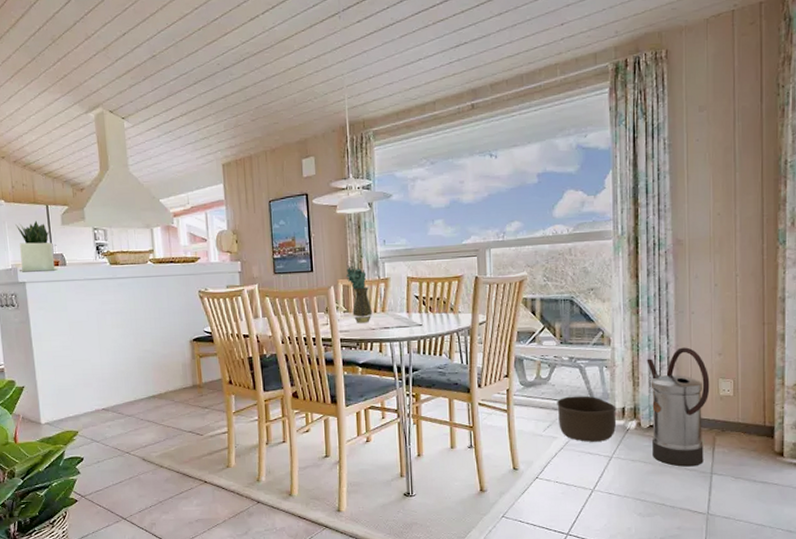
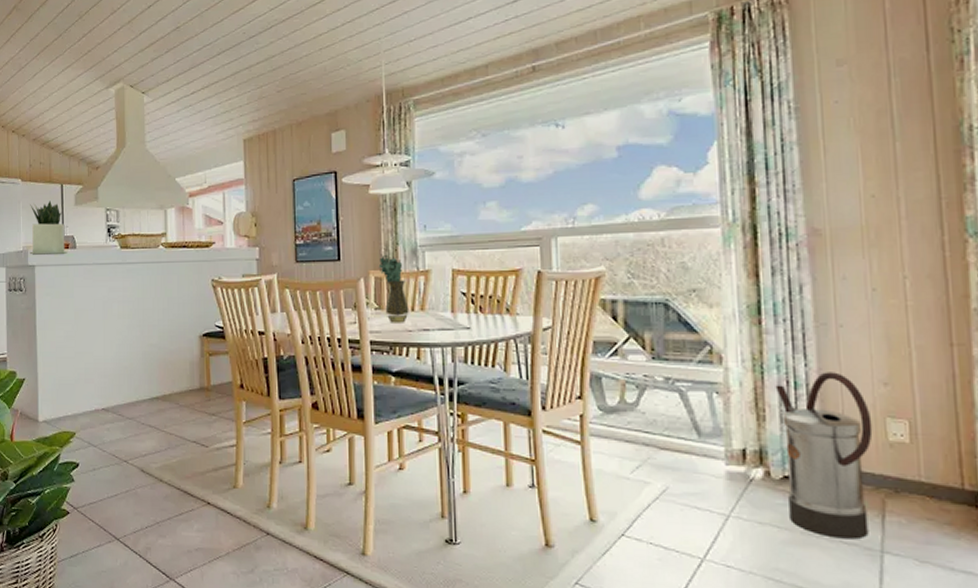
basket: present [557,395,617,442] -> none [649,429,735,493]

